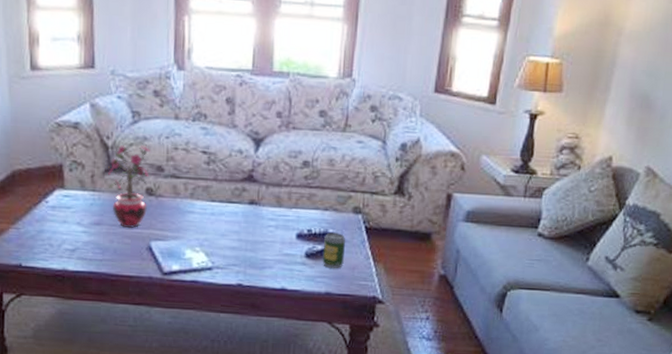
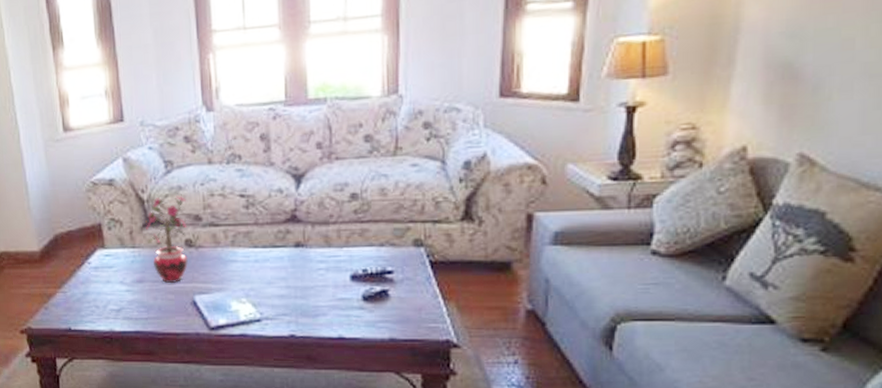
soda can: present [322,232,346,269] -> none [382,270,409,312]

